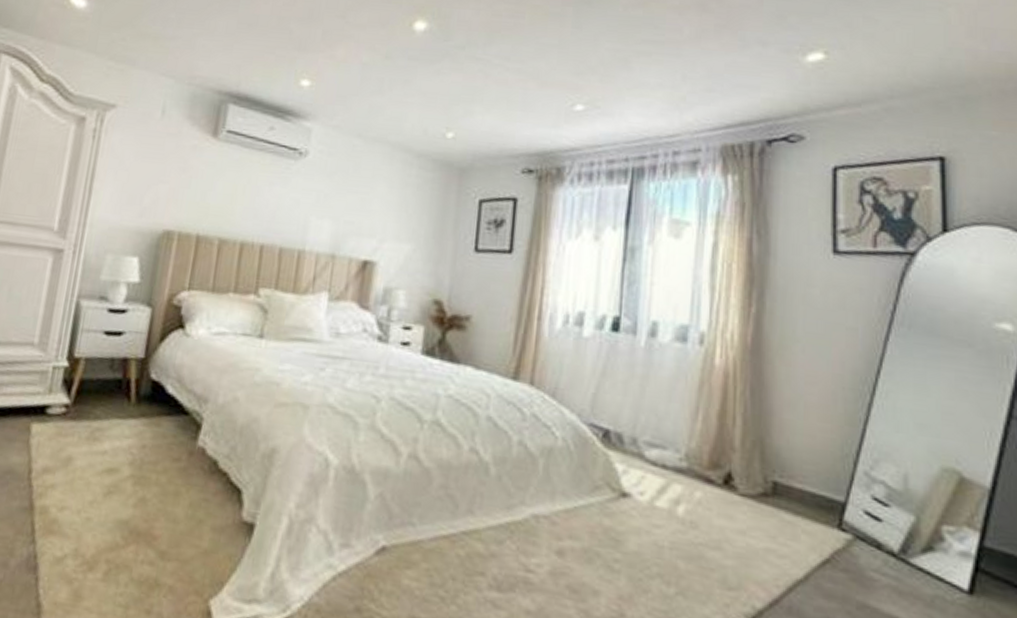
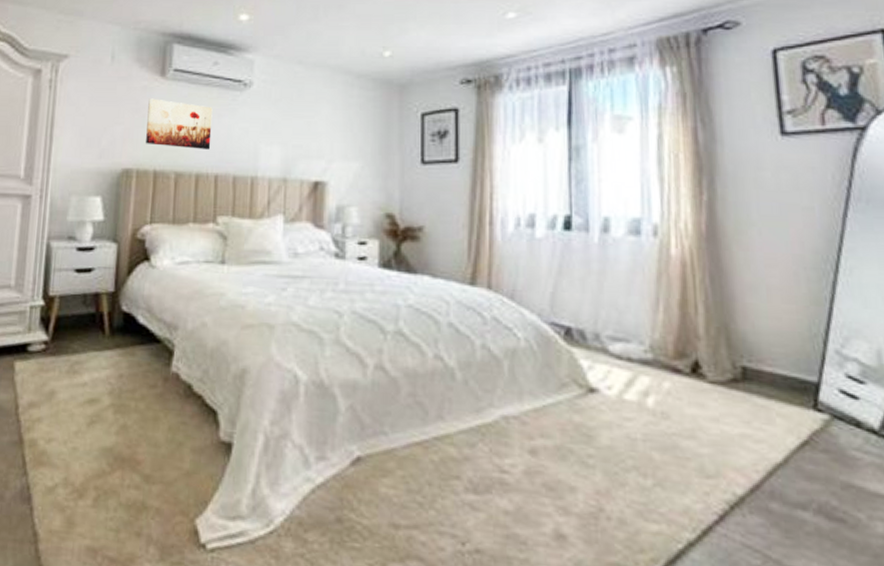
wall art: none [191,159,265,218] -> present [146,98,213,150]

